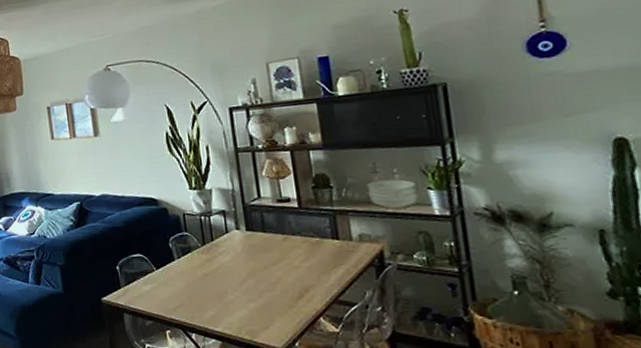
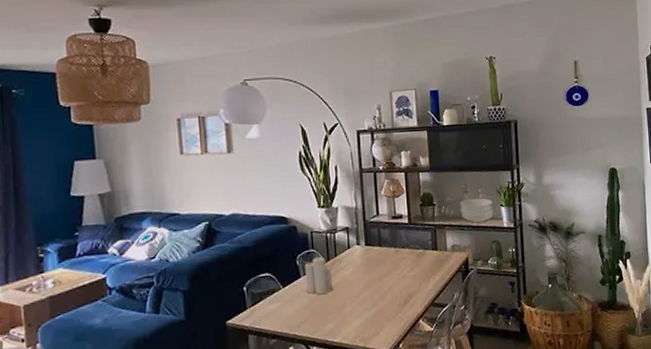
candle: none [177,240,212,280] -> present [304,256,334,295]

